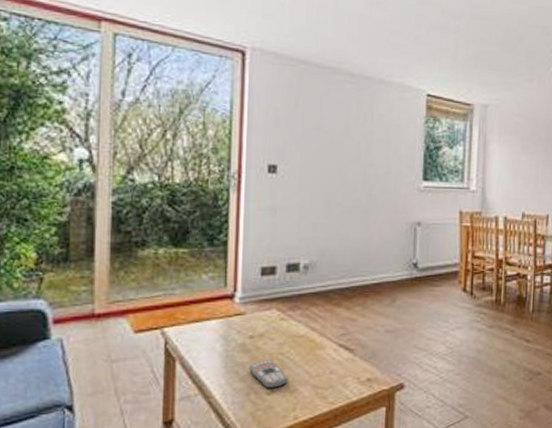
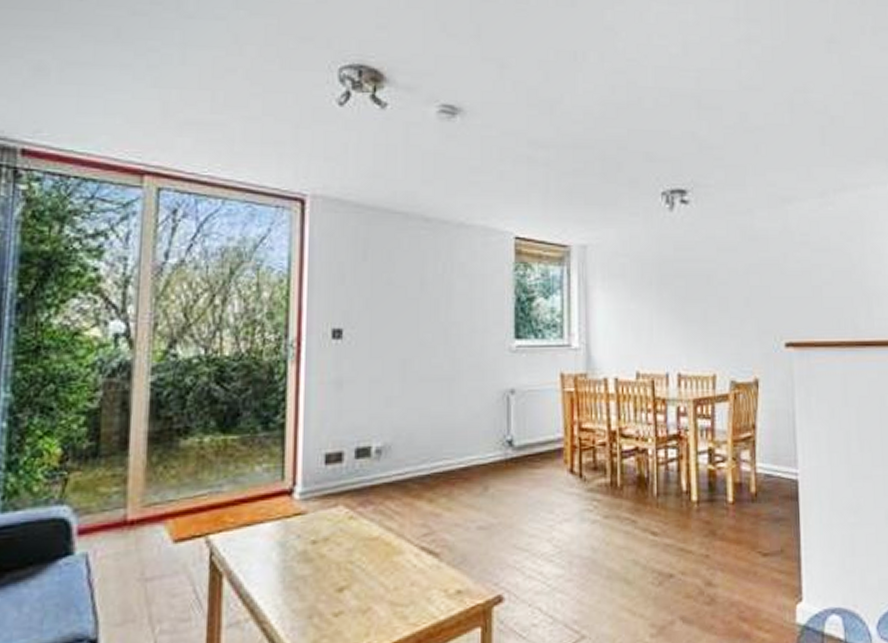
remote control: present [248,359,288,389] -> none [310,569,360,609]

